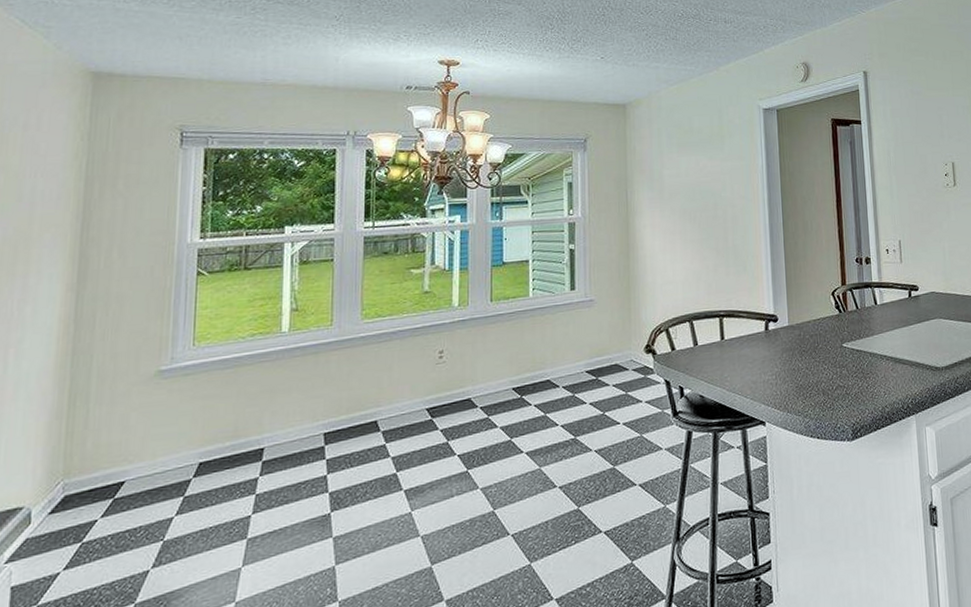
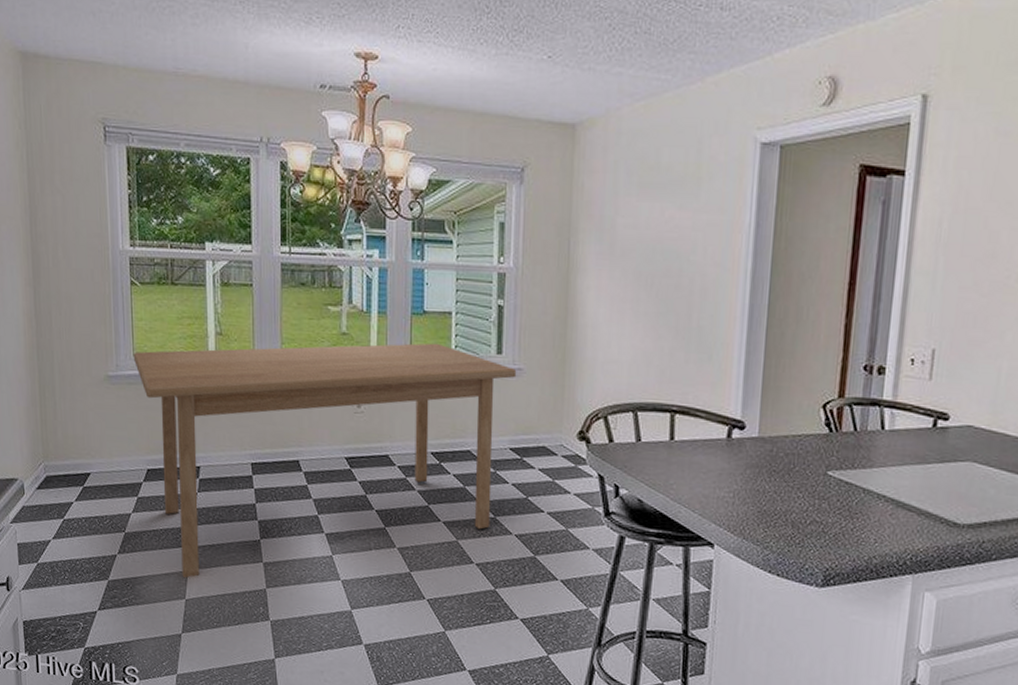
table: none [192,288,589,578] -> present [133,343,517,579]

